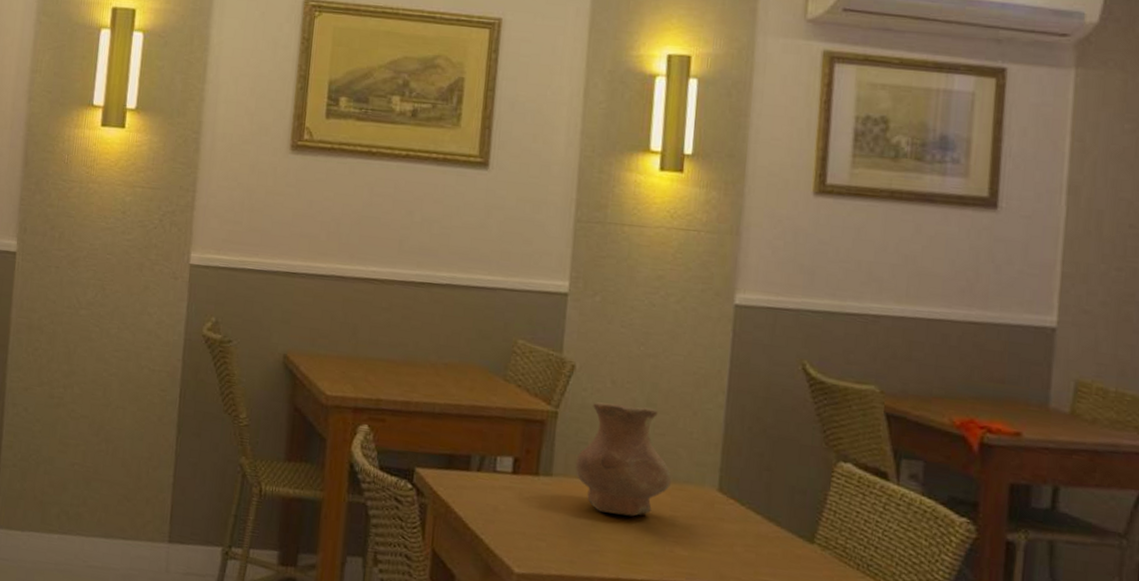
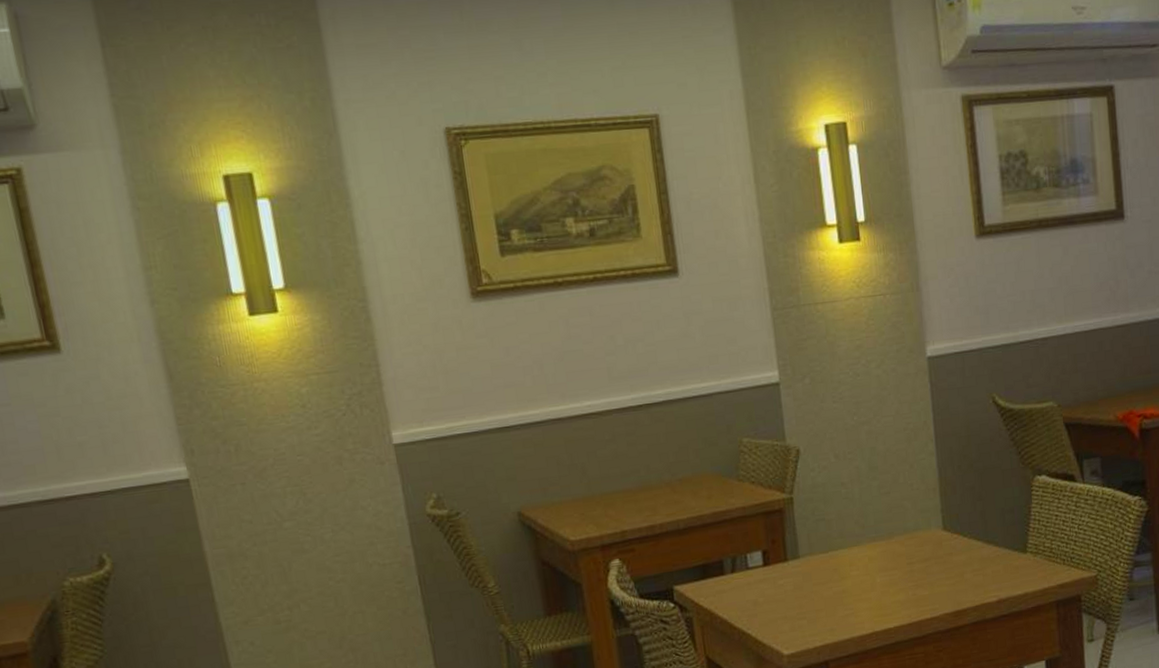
vase: present [575,402,671,517] -> none [817,471,903,578]

